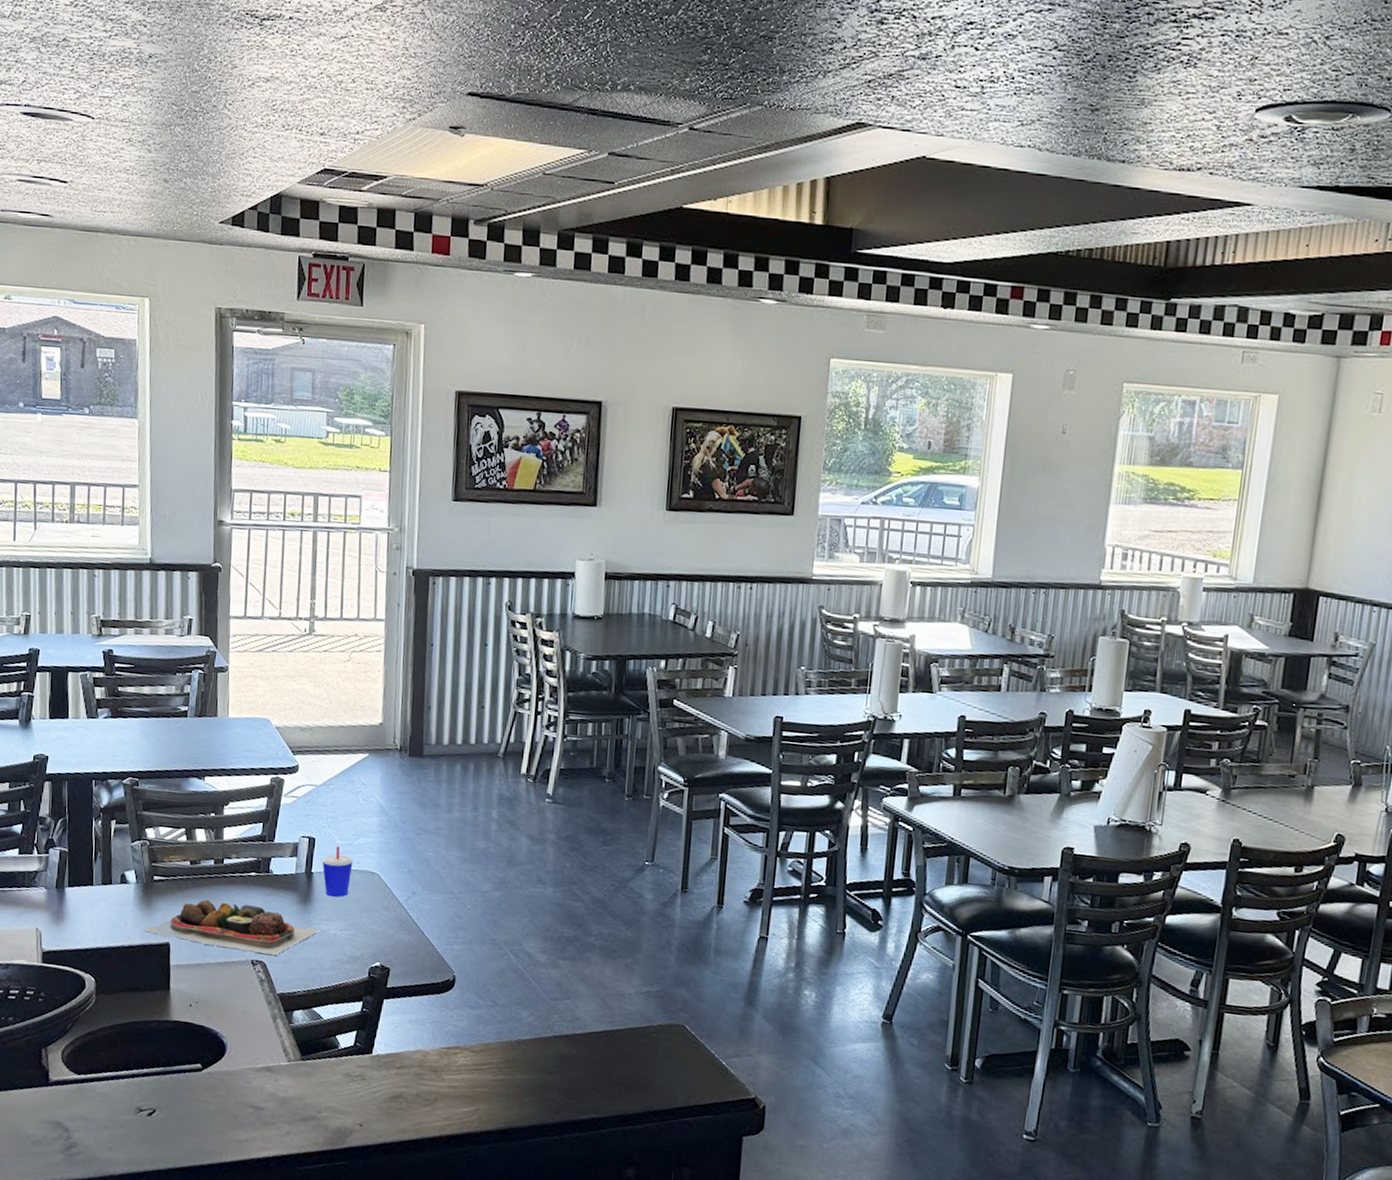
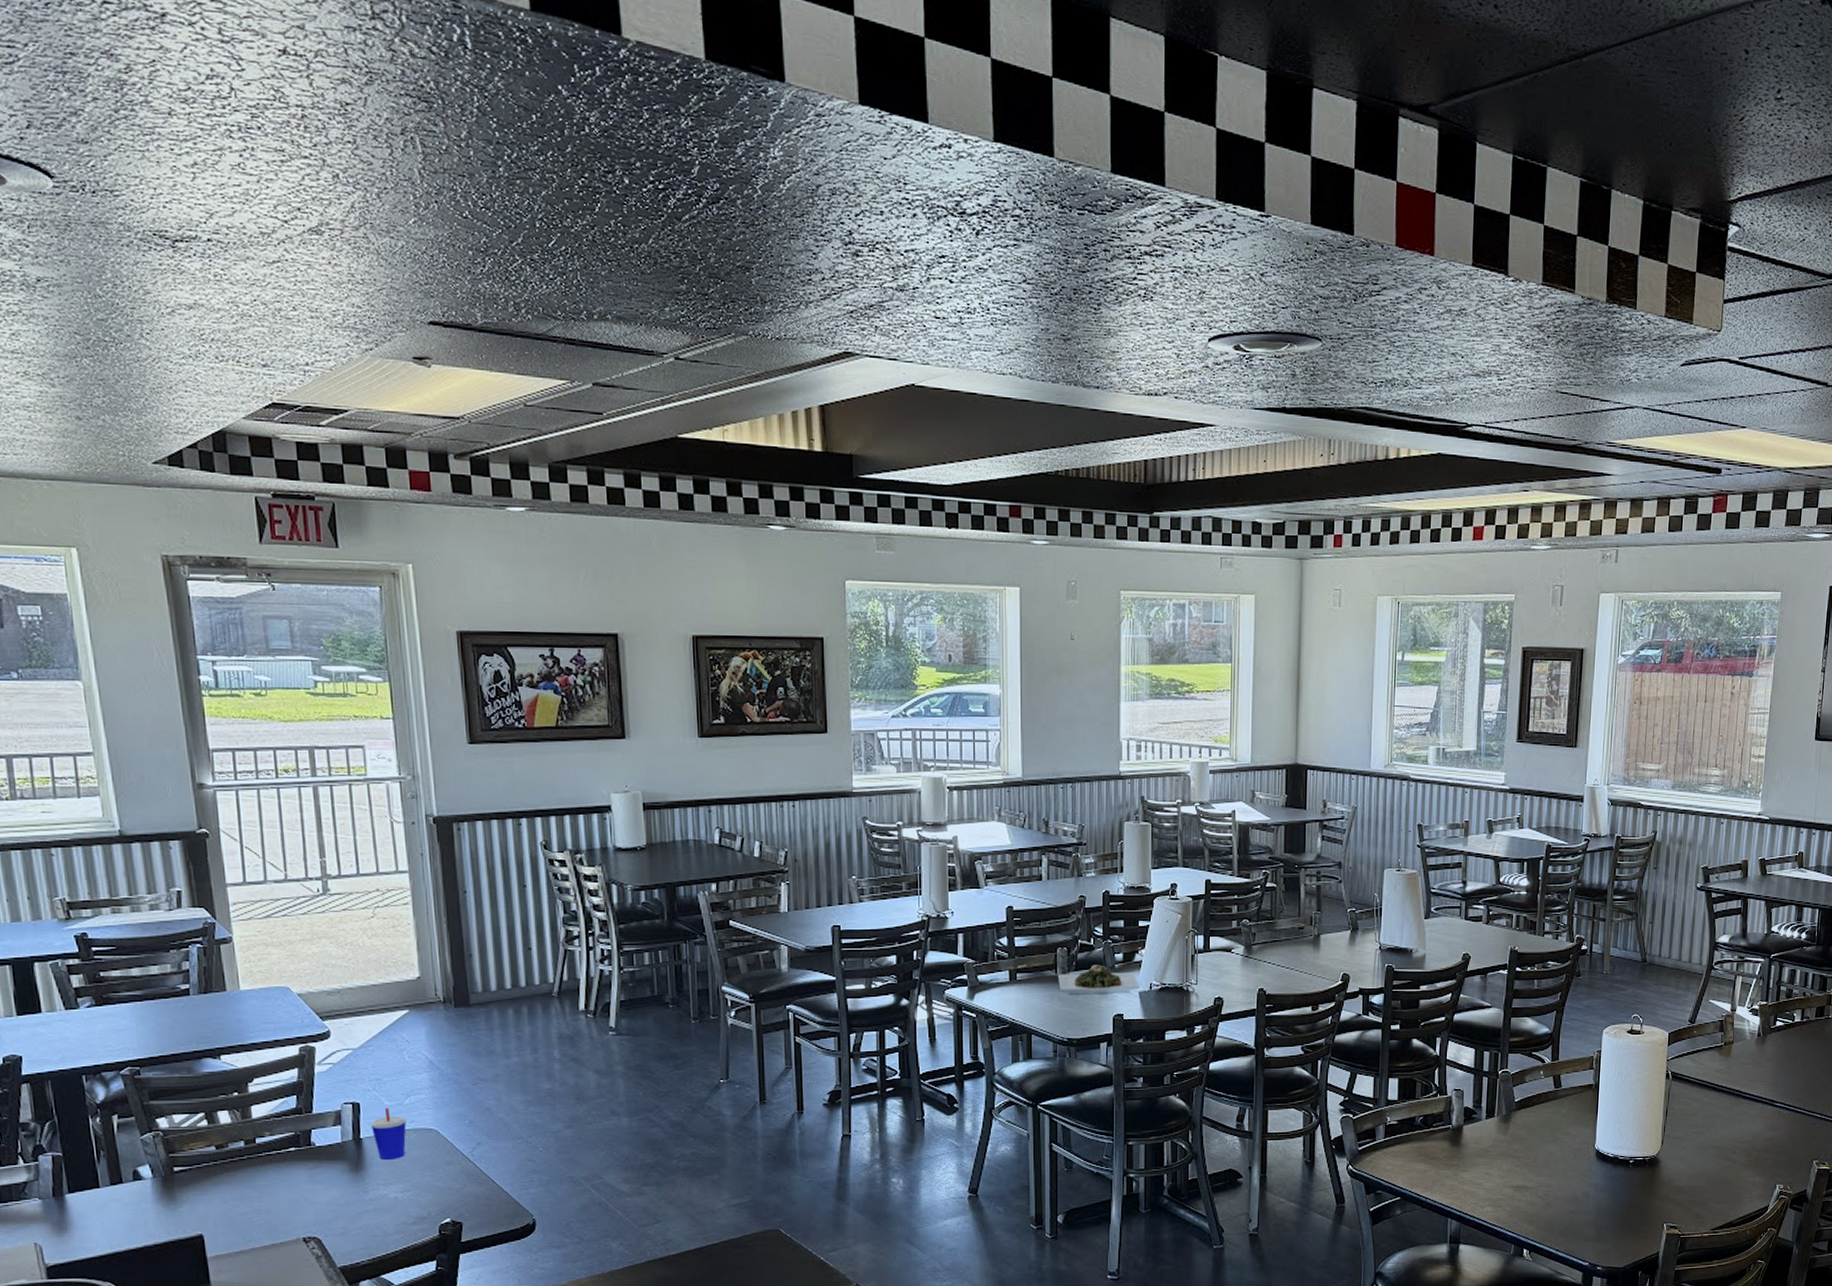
food tray: present [142,900,319,956] -> none [167,1182,377,1230]
salad: none [1005,789,1096,826] -> present [1057,965,1140,995]

